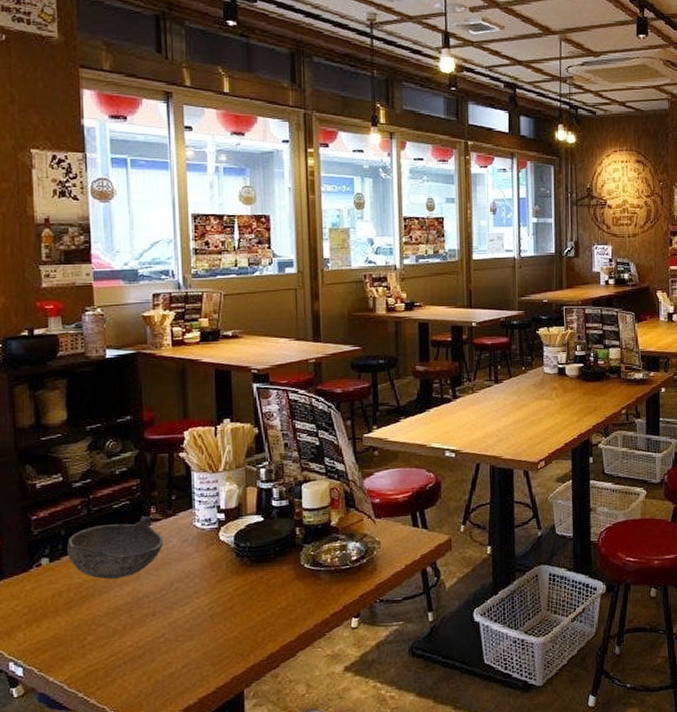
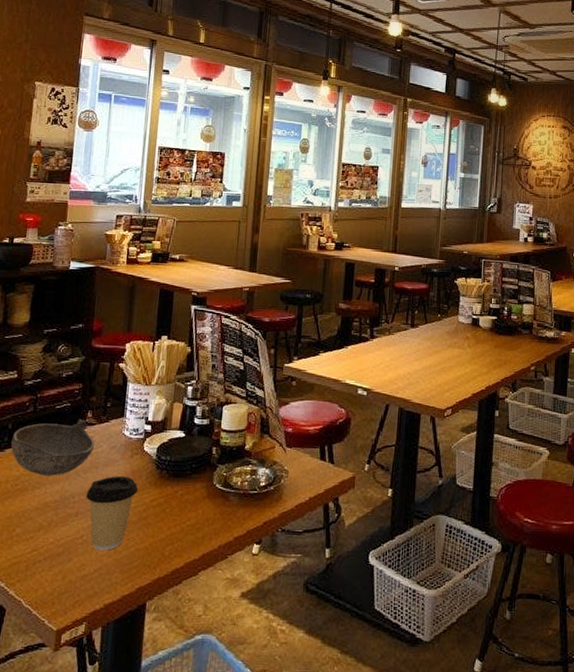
coffee cup: none [161,568,219,647] -> present [86,476,138,551]

